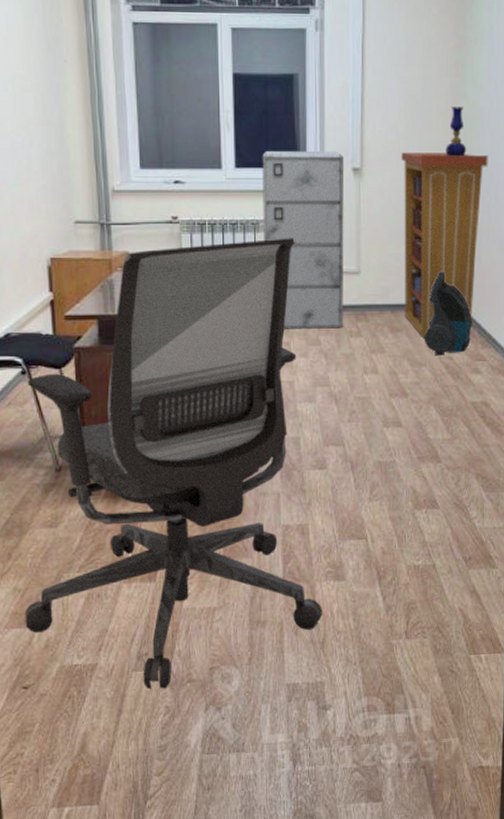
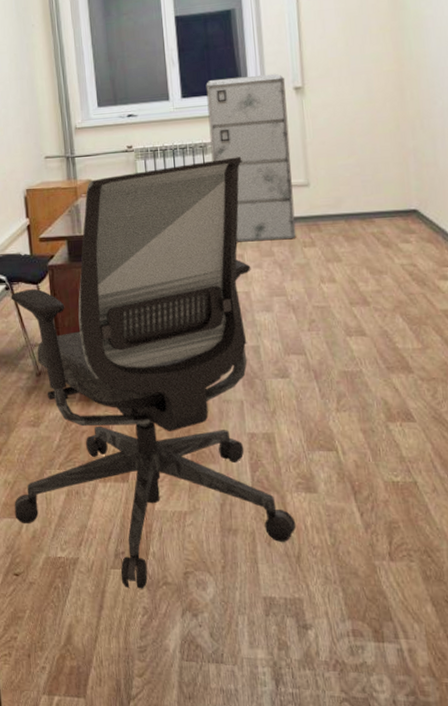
bookcase: present [401,152,488,337] -> none [342,61,437,245]
vacuum cleaner: present [424,272,473,356] -> none [382,179,436,263]
oil lamp: present [446,107,467,157] -> none [389,18,413,67]

